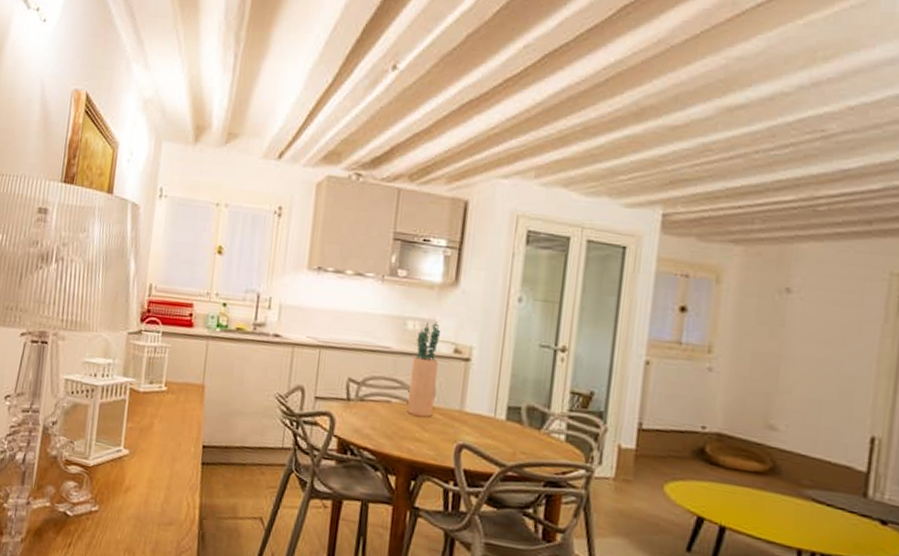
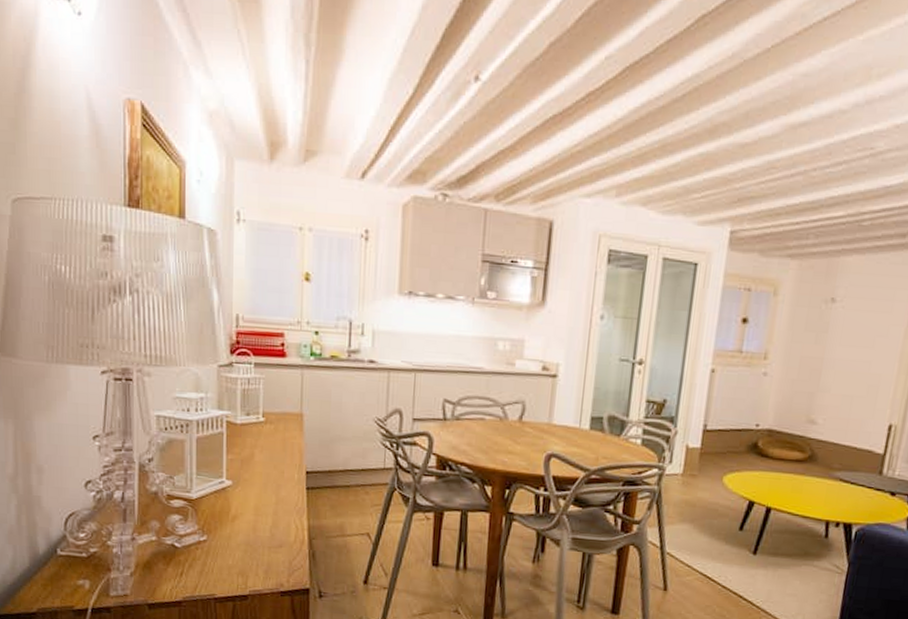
vase: present [407,321,441,418] -> none [500,341,530,432]

